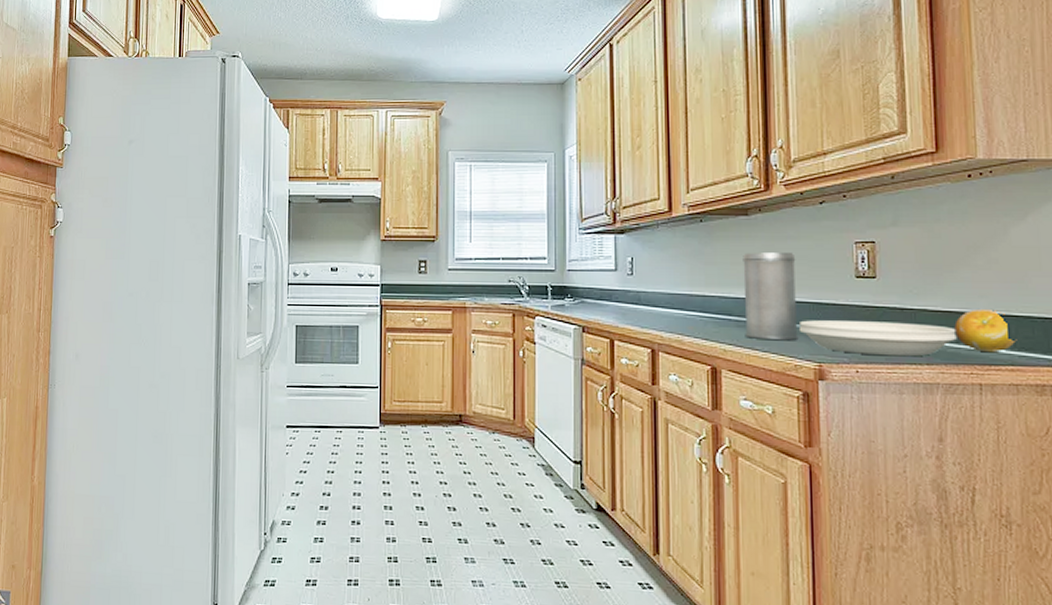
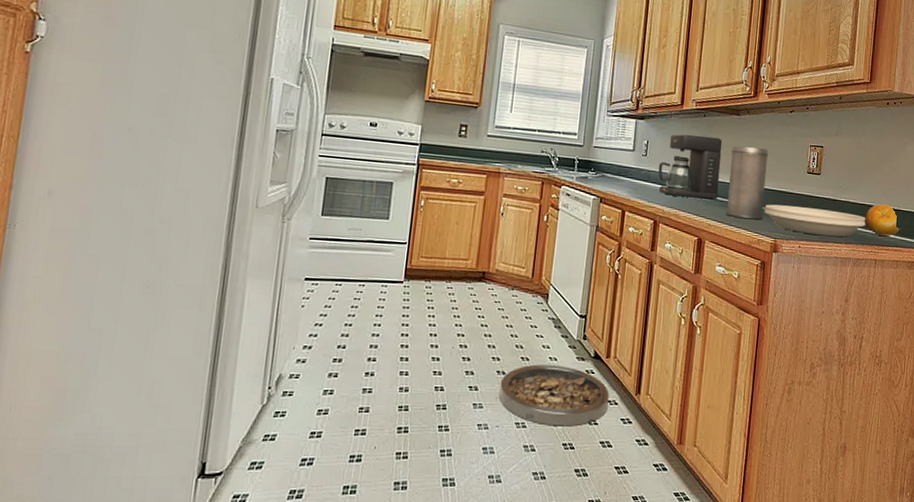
pet bowl: none [491,516,620,589] -> present [498,364,609,427]
coffee maker: none [649,245,731,320] -> present [658,134,723,200]

